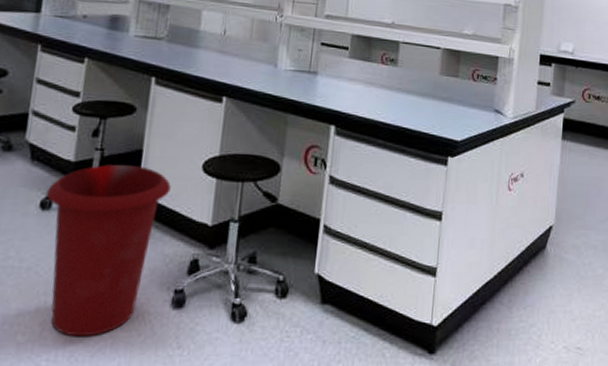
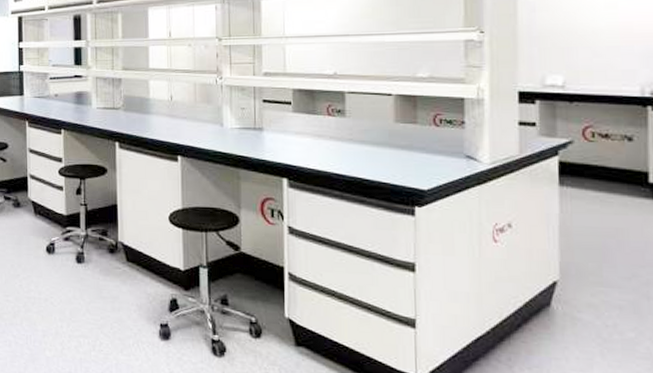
waste bin: present [45,165,171,337] -> none [49,217,145,357]

